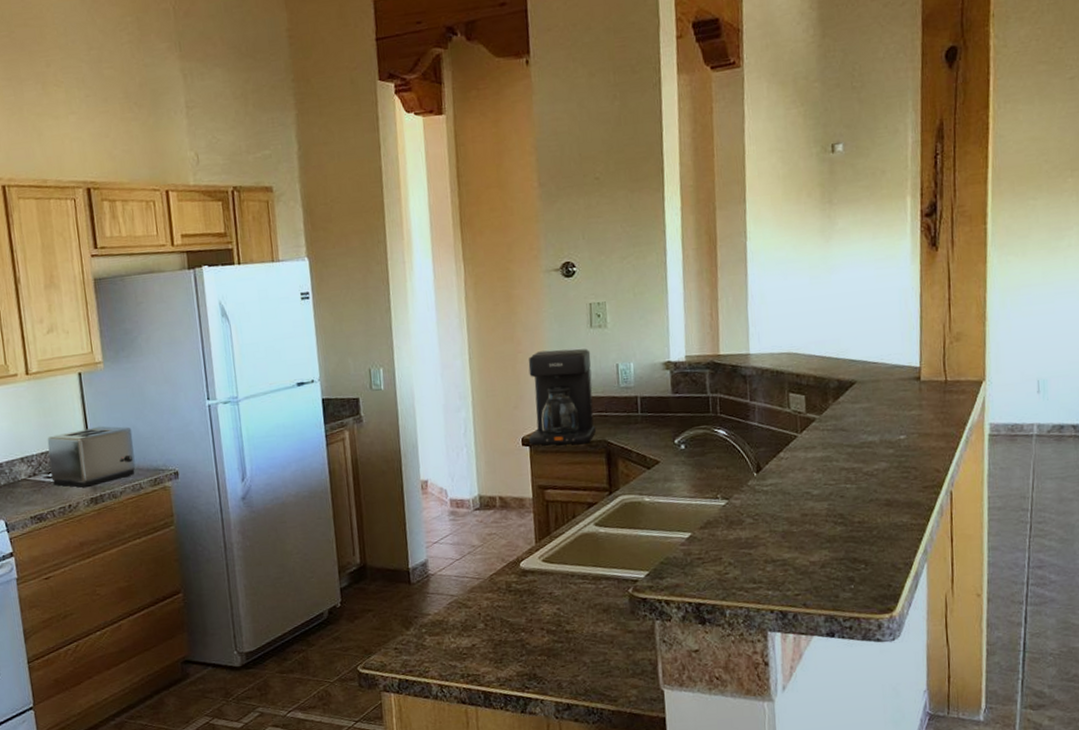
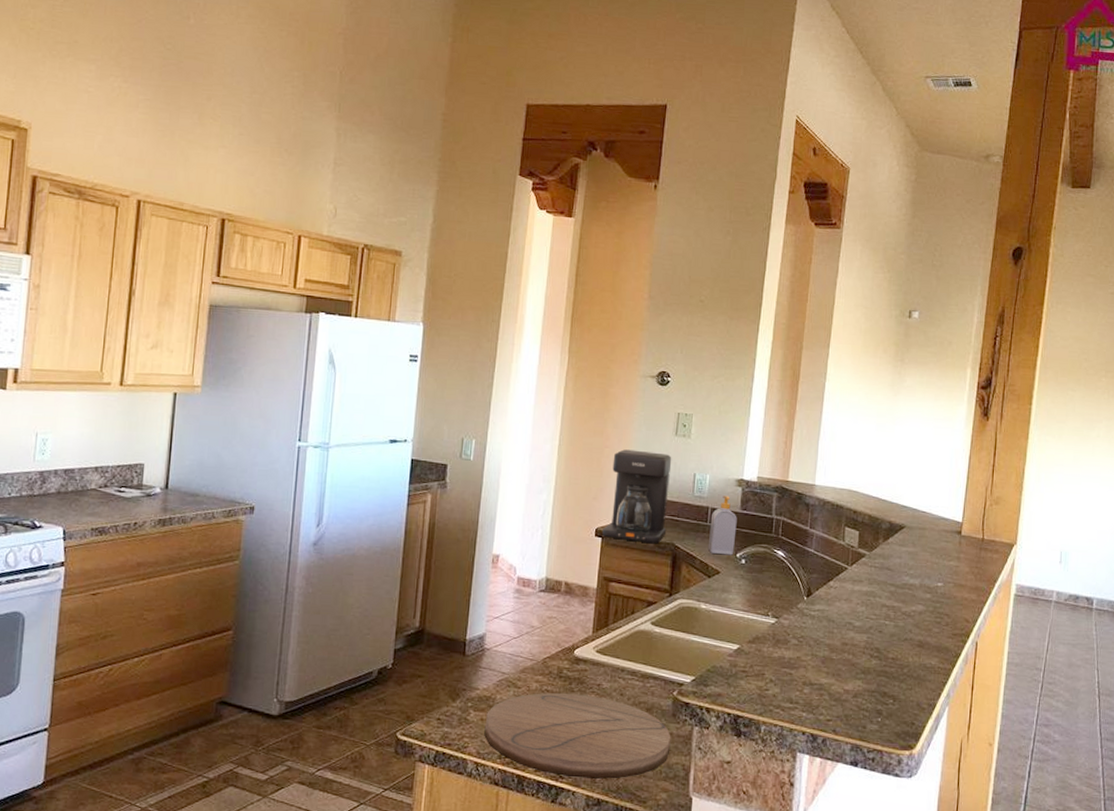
toaster: present [47,426,136,488] -> none [122,448,216,507]
cutting board: none [442,604,634,687] -> present [484,692,671,779]
soap bottle: none [641,381,672,444] -> present [707,496,737,556]

